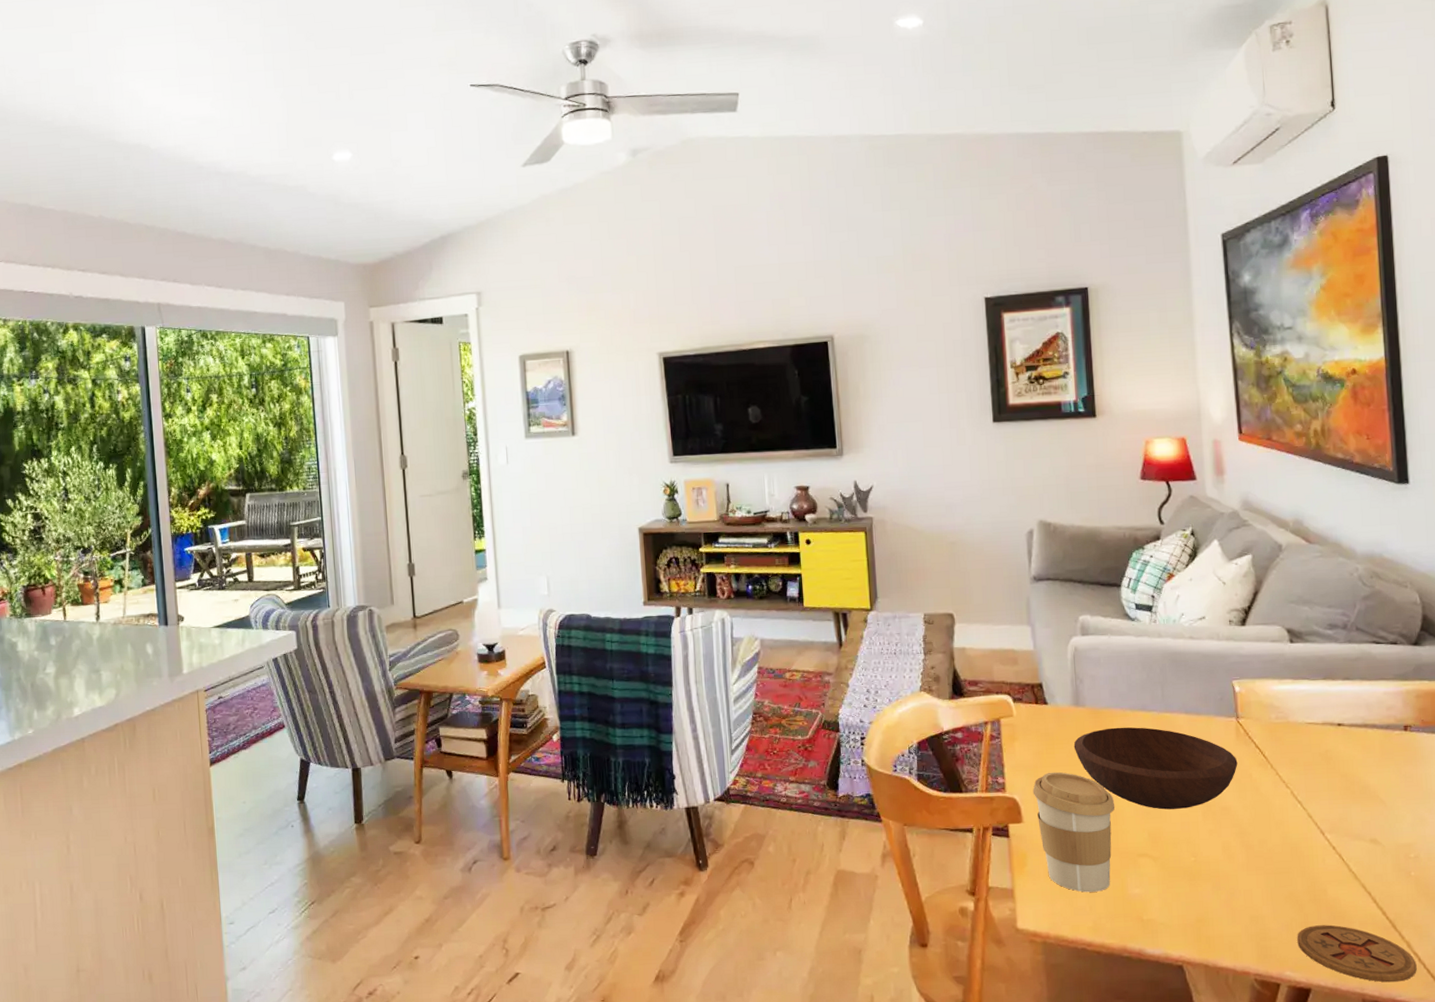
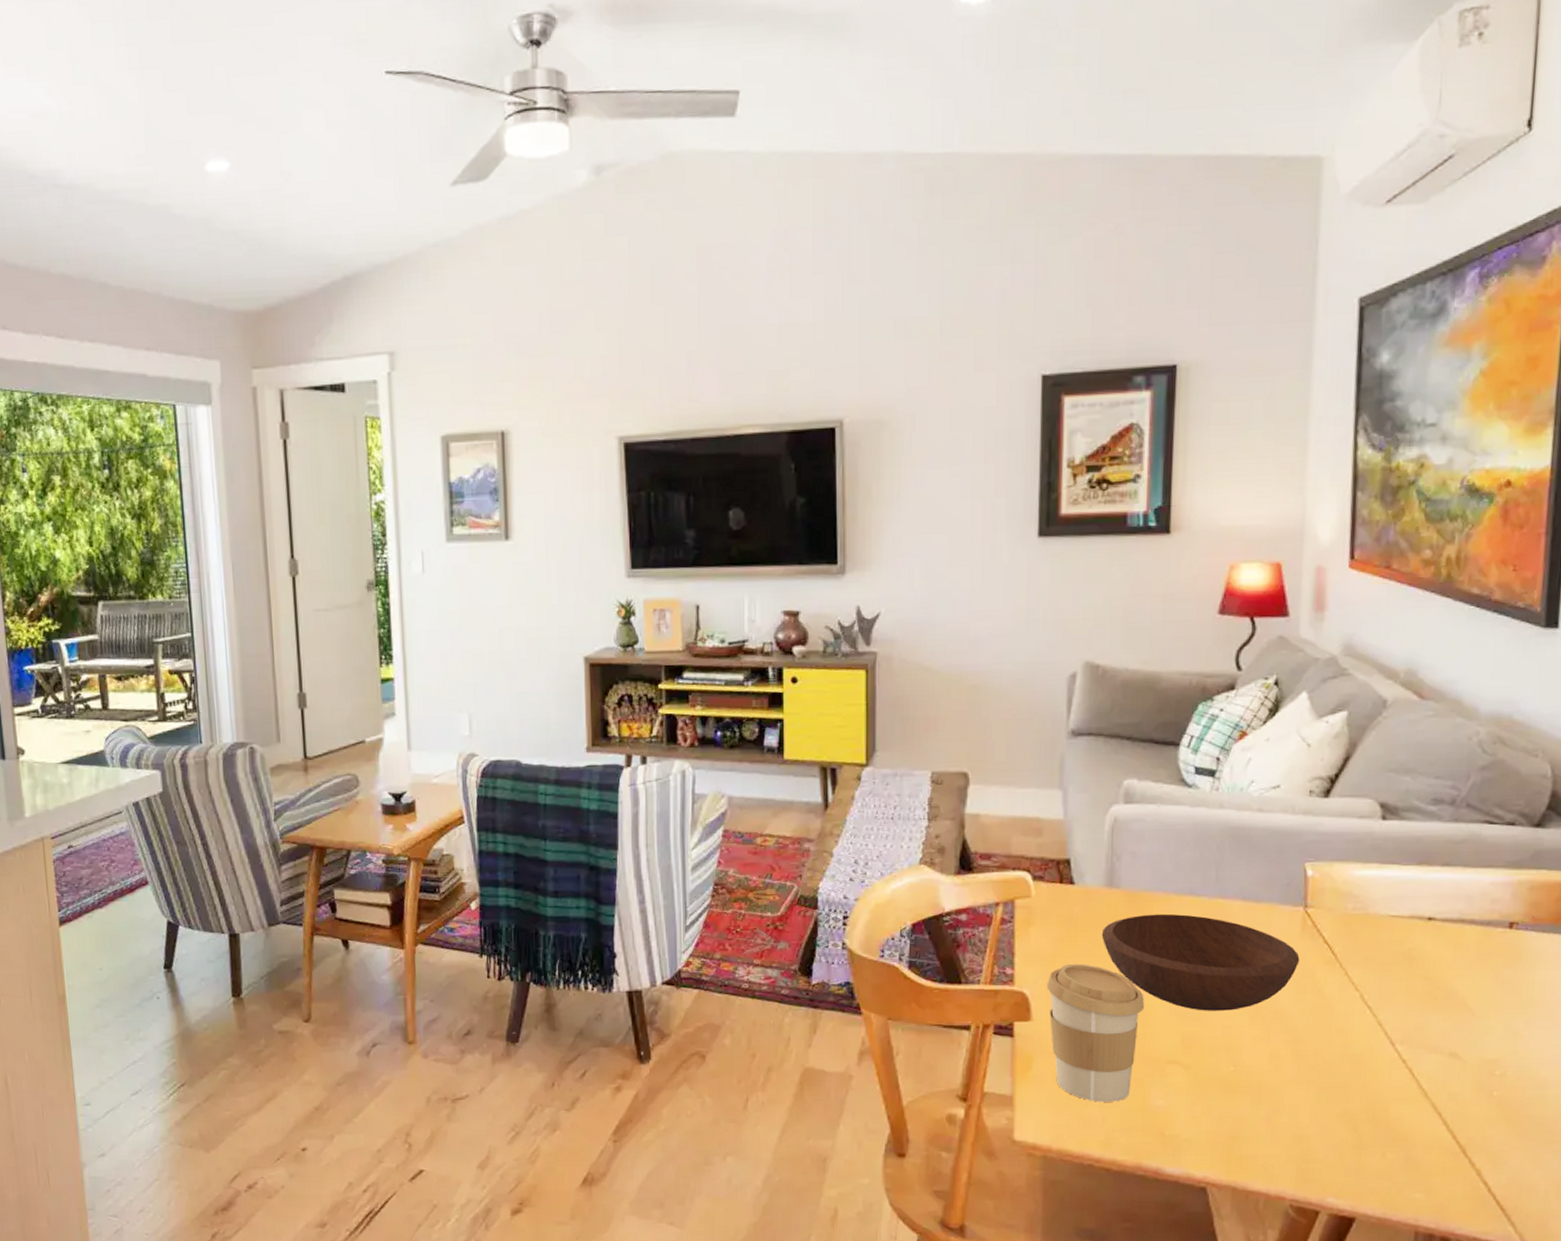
coaster: present [1297,924,1417,983] -> none [1346,1148,1485,1214]

